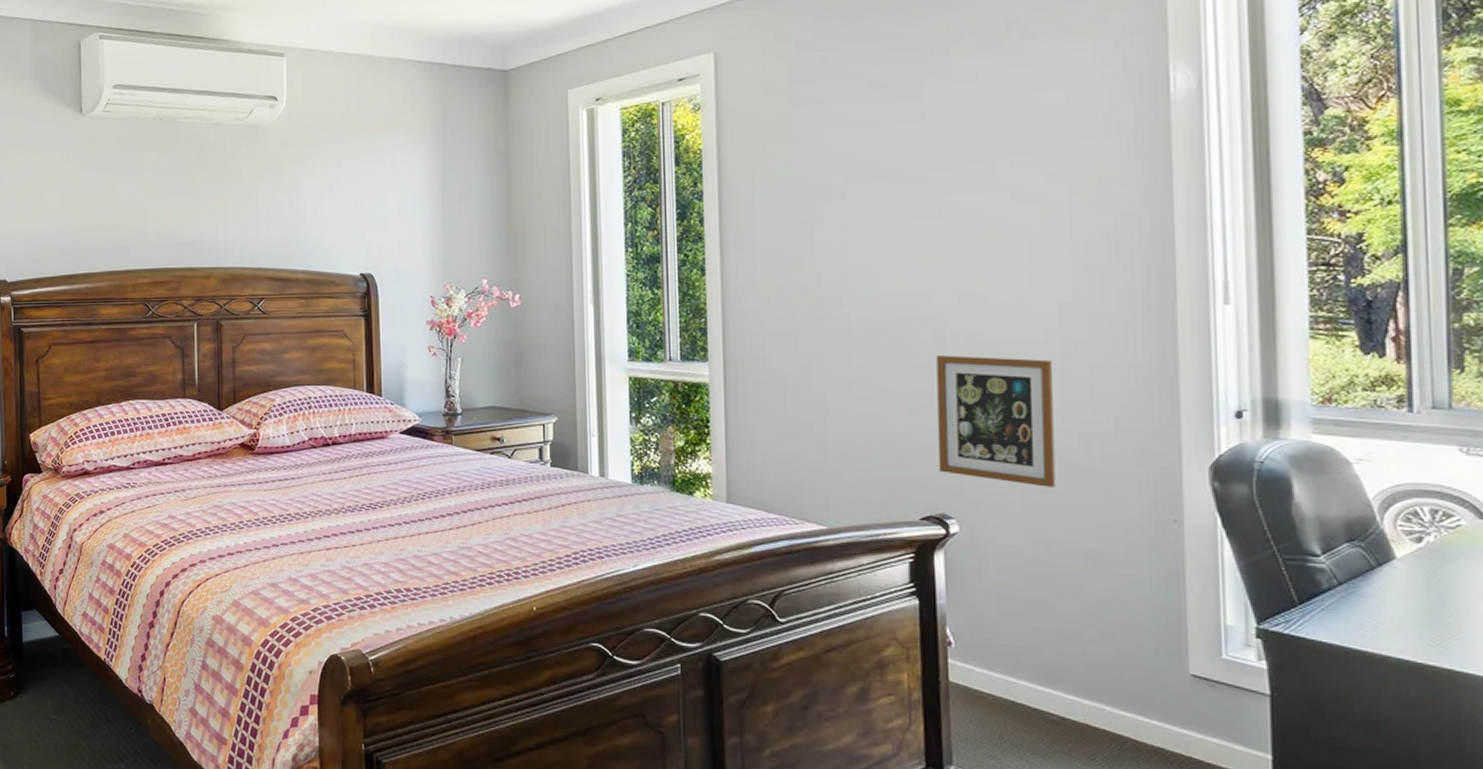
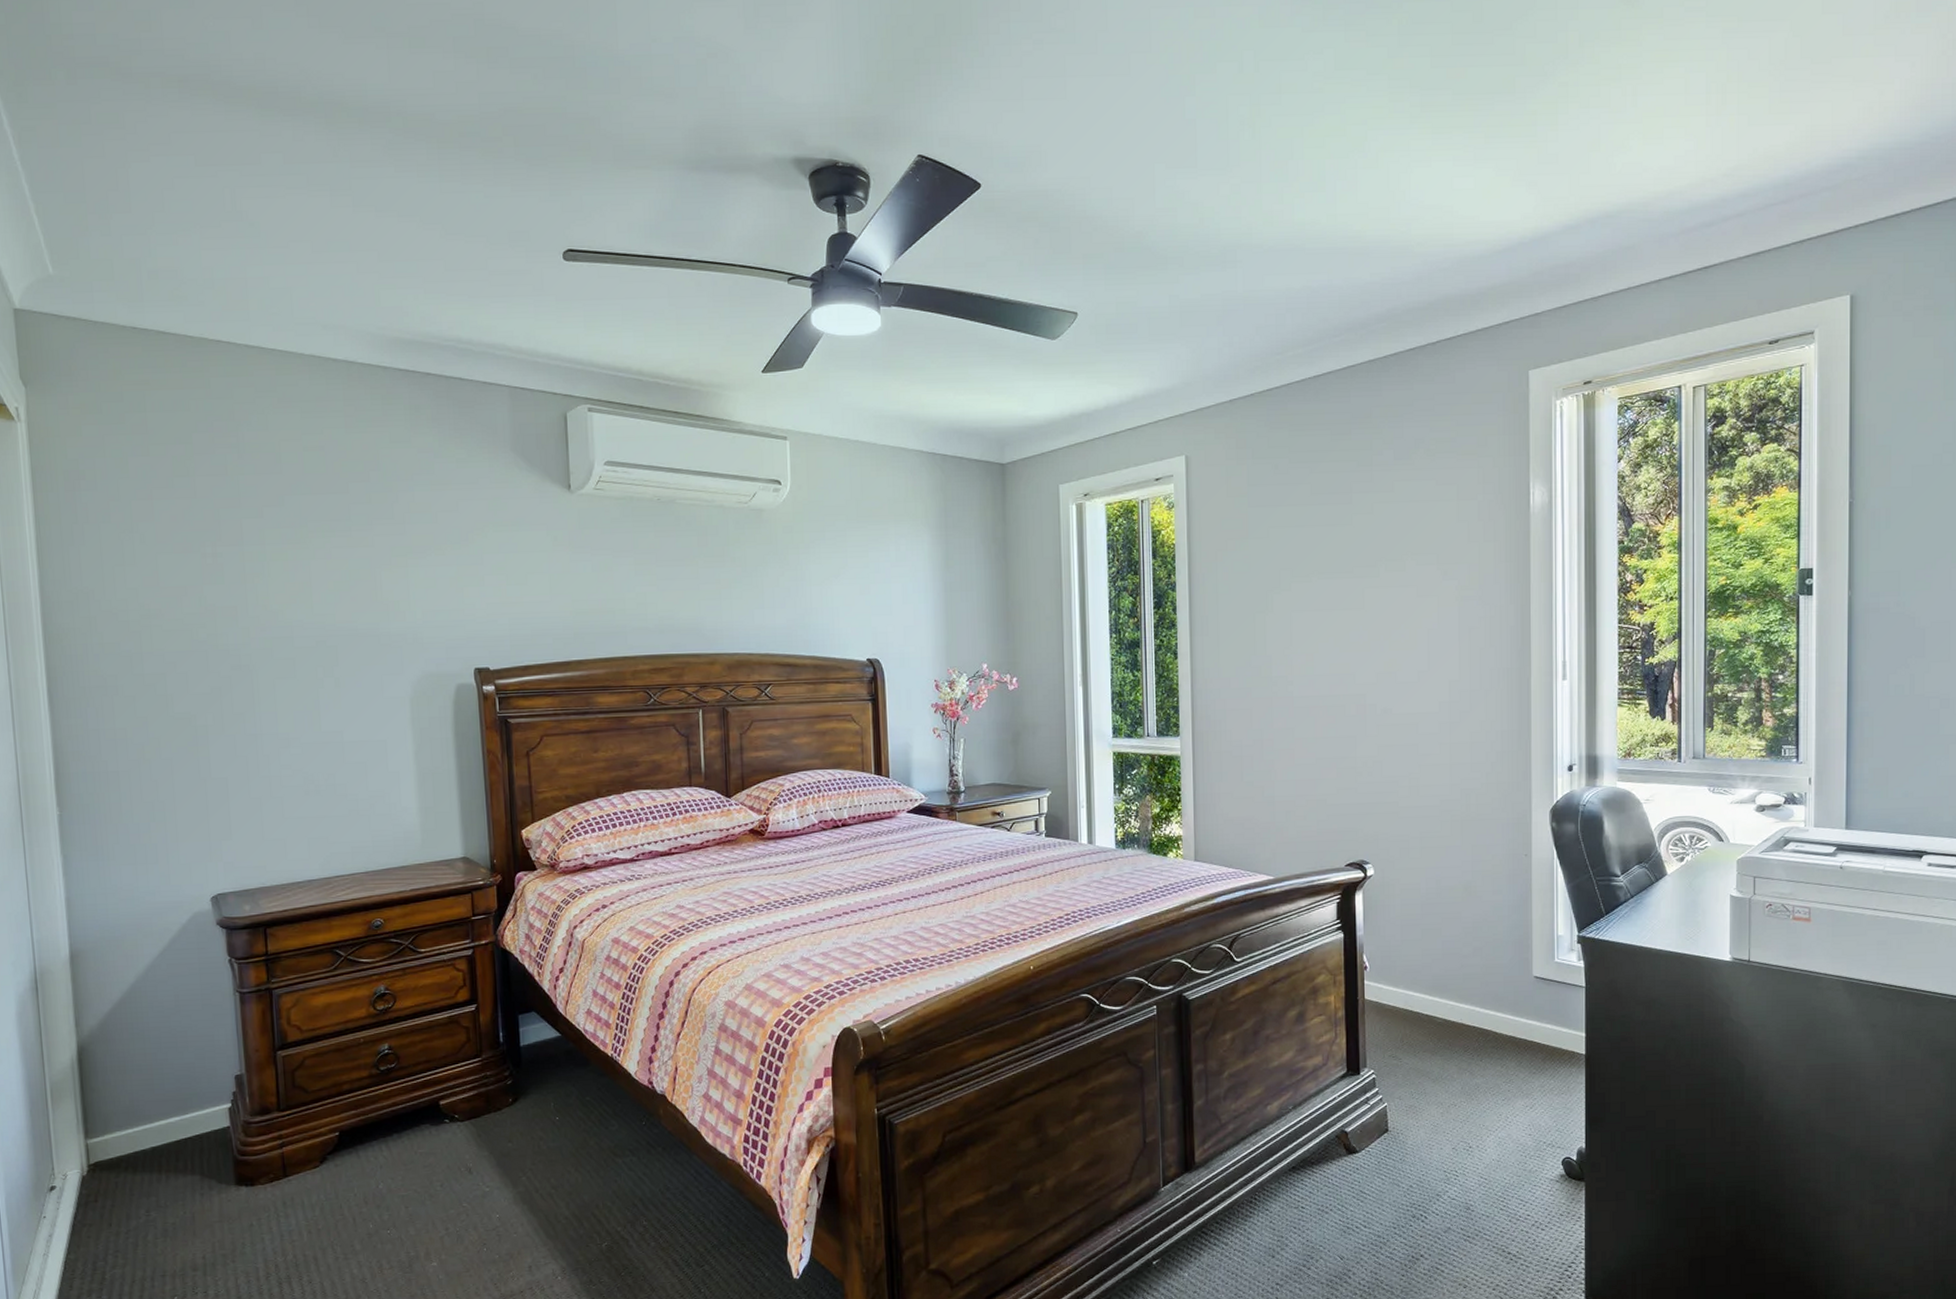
picture frame: present [936,355,1056,487] -> none [1359,726,1444,833]

